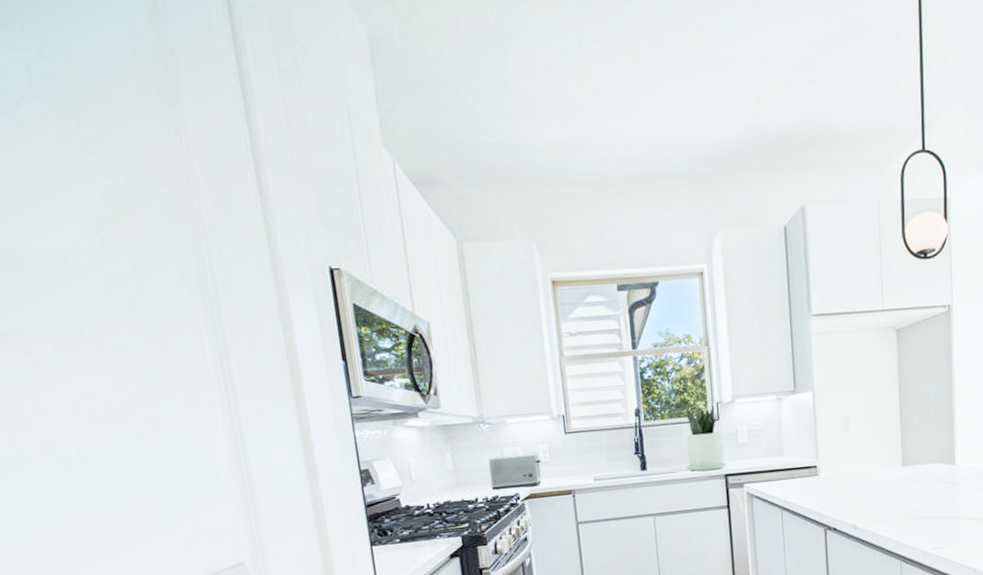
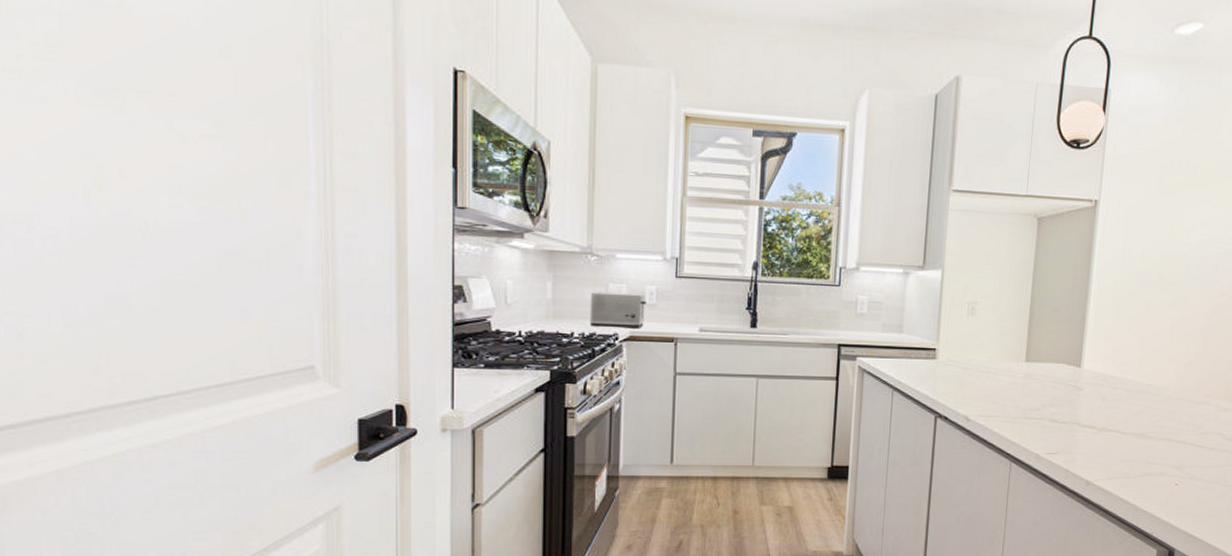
planter: present [685,405,728,471] -> none [798,268,843,338]

